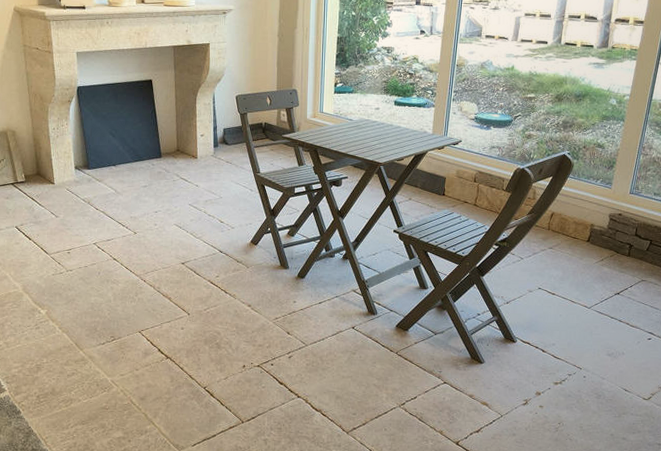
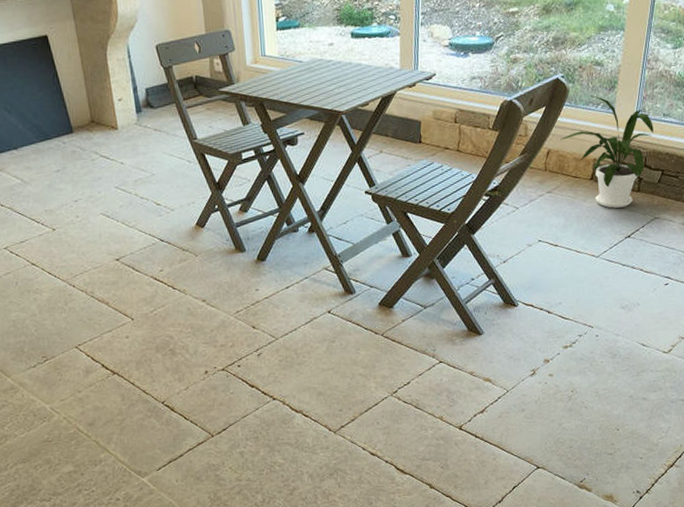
house plant: none [563,171,645,268] -> present [560,95,654,208]

